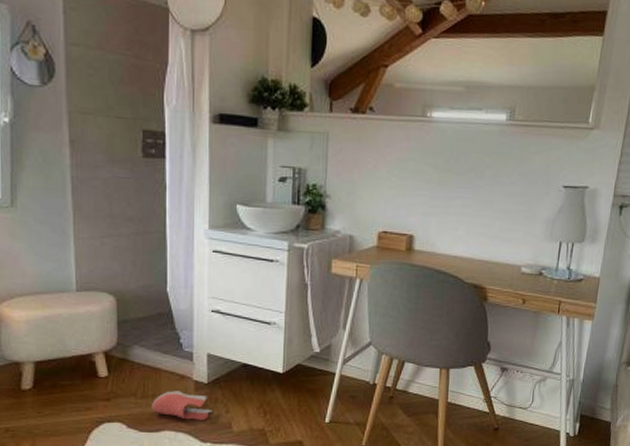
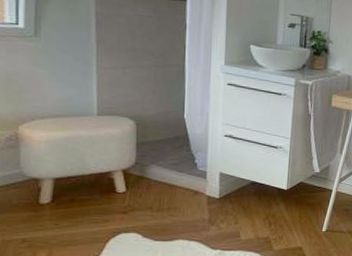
shoe: present [152,391,213,420] -> none [167,205,223,230]

